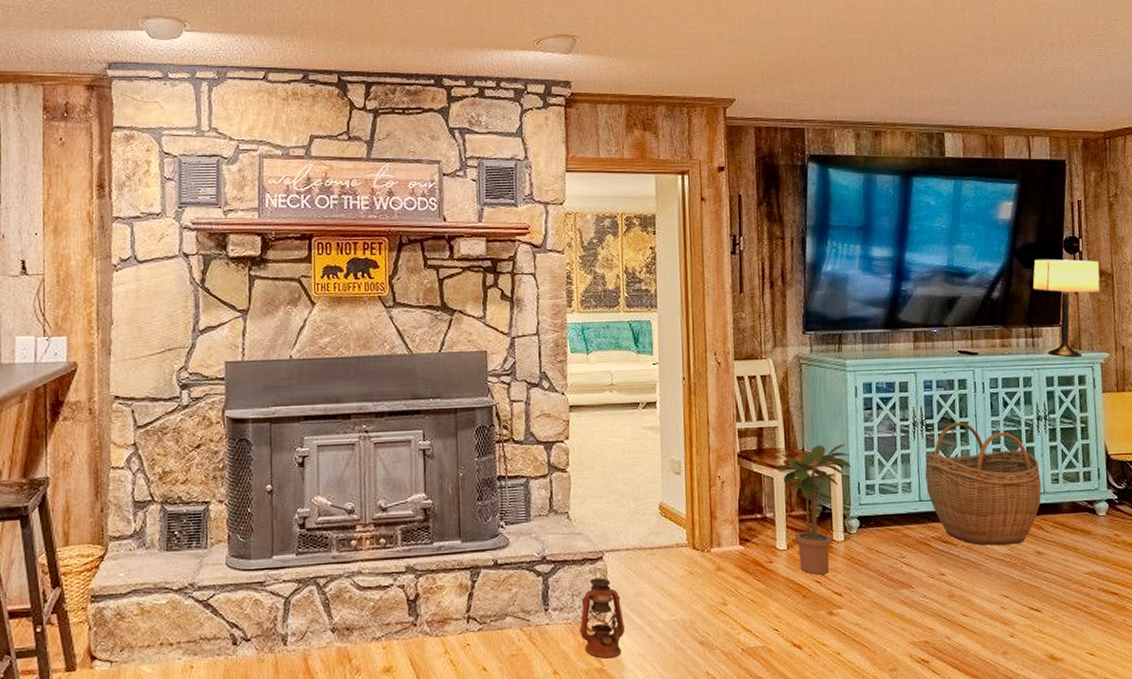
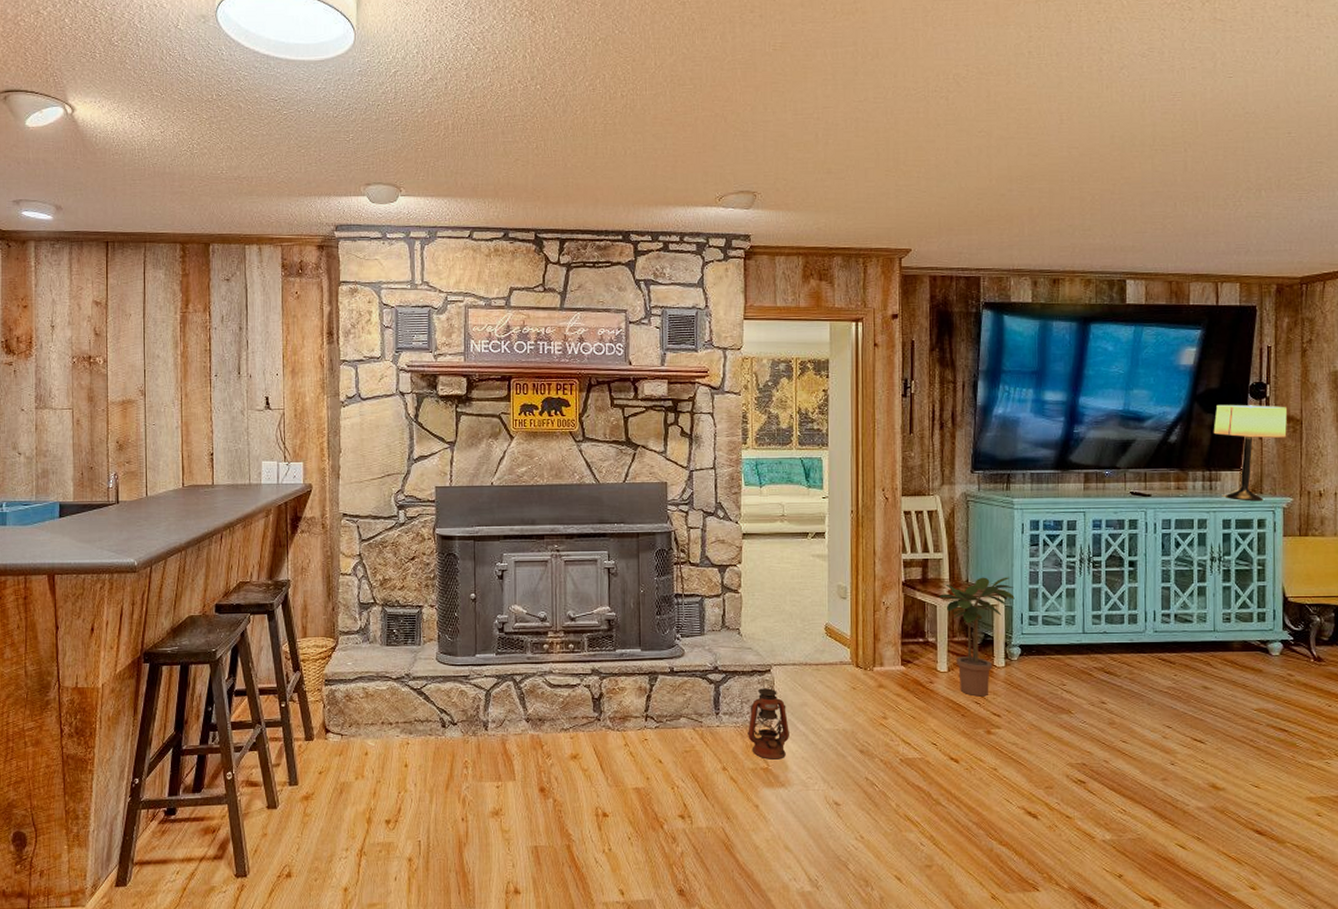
woven basket: present [925,422,1041,546] -> none [1090,560,1211,679]

